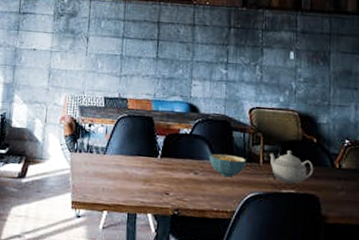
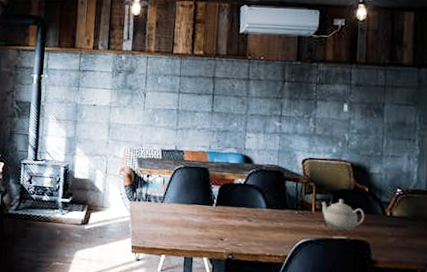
cereal bowl: present [209,153,246,177] -> none [262,202,299,224]

